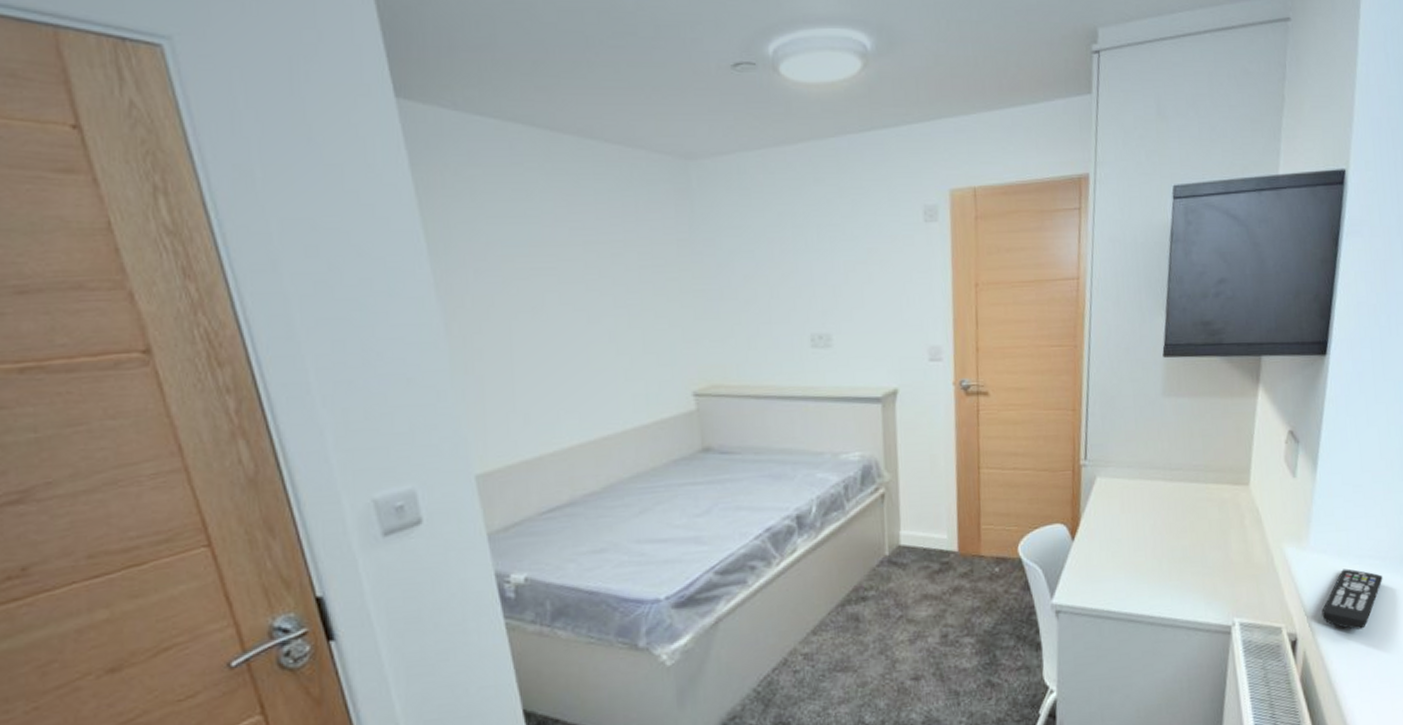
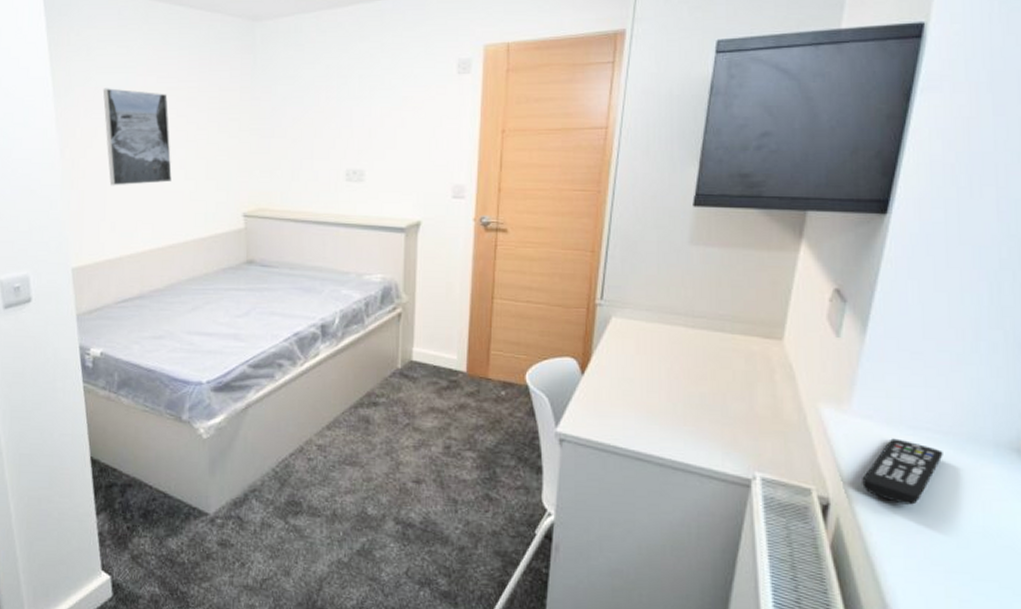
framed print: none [497,243,600,368] -> present [102,88,172,186]

